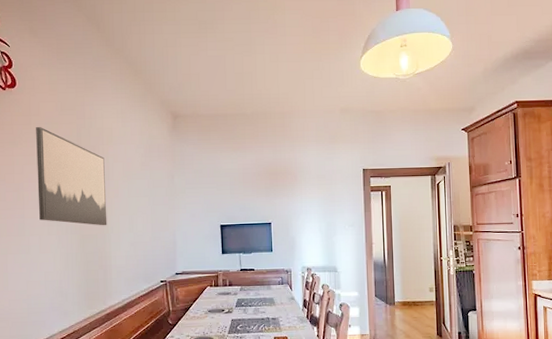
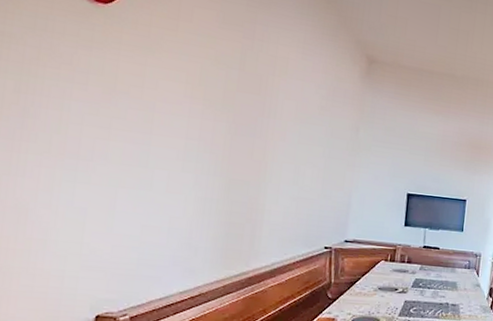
wall art: present [36,127,107,226] -> none [172,36,273,173]

